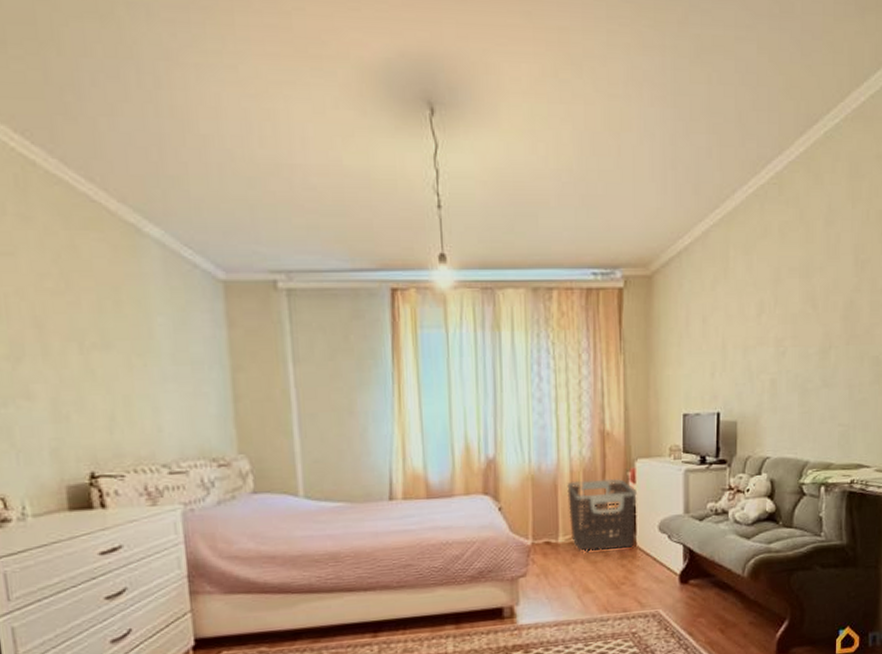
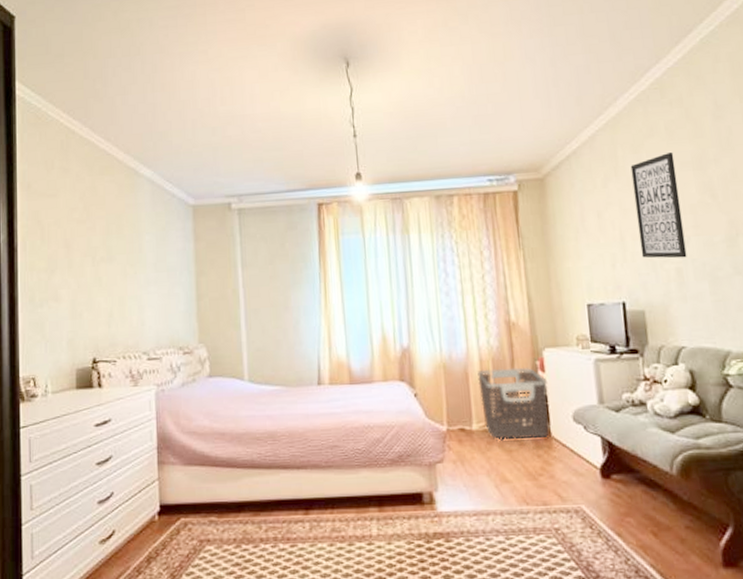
wall art: none [740,257,783,369] -> present [630,152,687,259]

